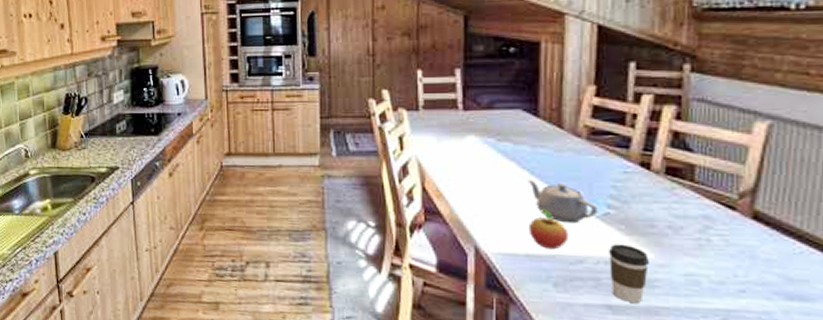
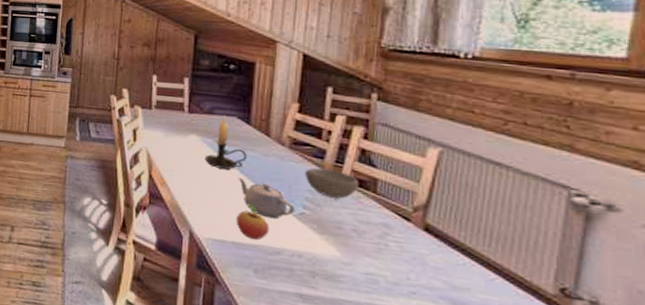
candle holder: none [486,109,537,172] -> present [204,115,247,170]
bowl: none [608,159,673,192] -> present [305,168,359,199]
coffee cup: present [609,244,649,303] -> none [302,240,336,295]

